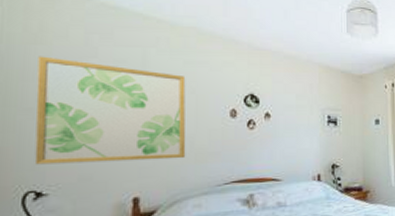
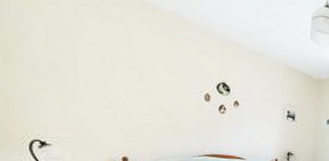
wall art: present [34,56,186,165] -> none [33,19,167,130]

